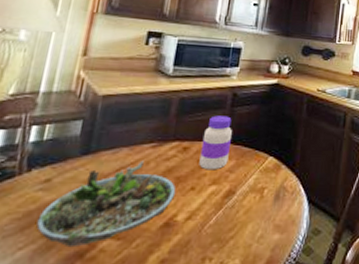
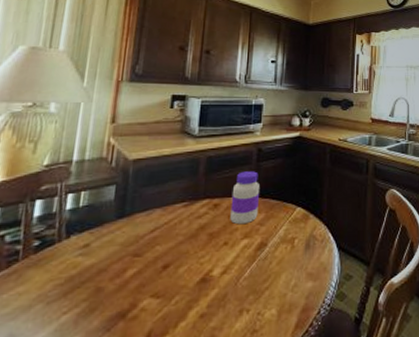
succulent planter: present [36,160,176,248] -> none [78,219,210,309]

